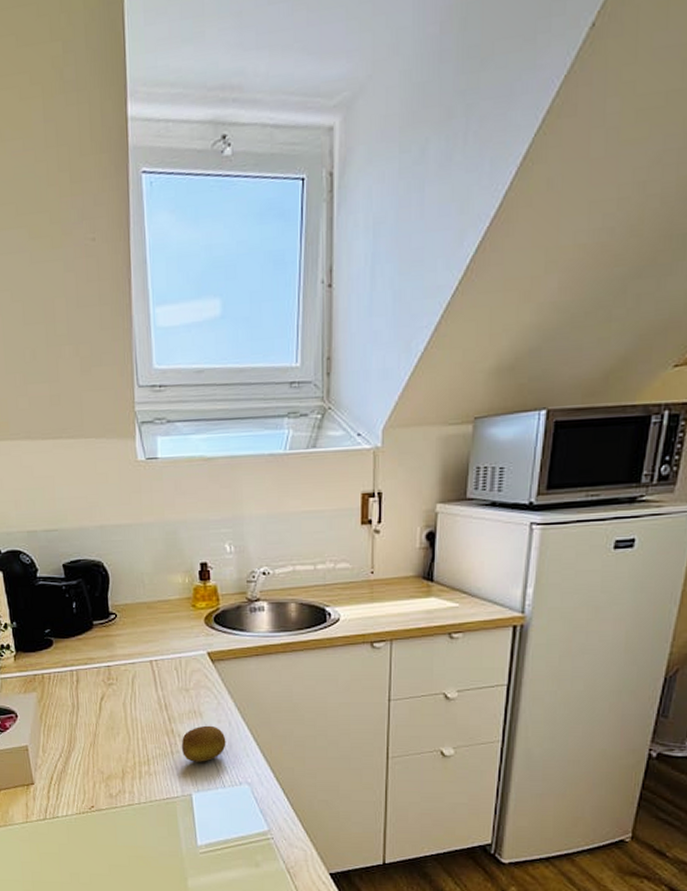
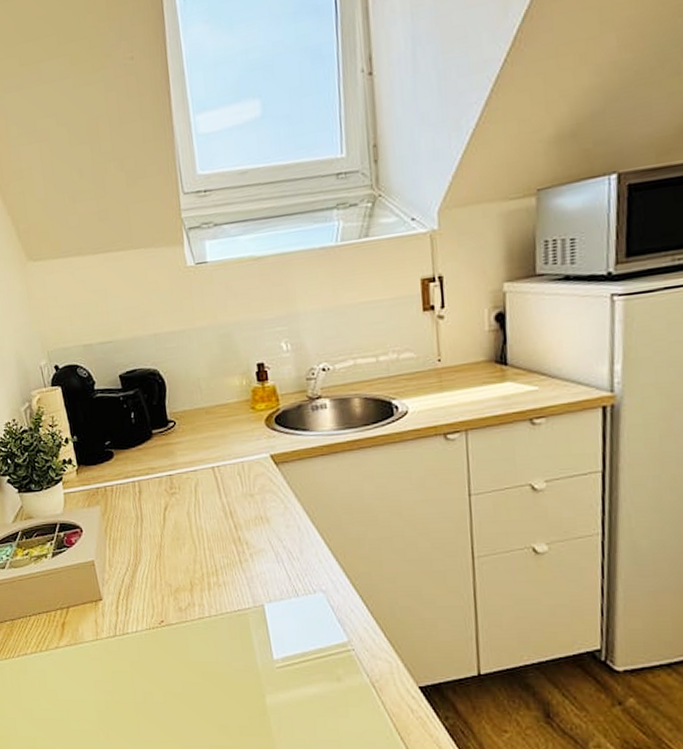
fruit: present [182,725,226,762] -> none [250,531,297,571]

